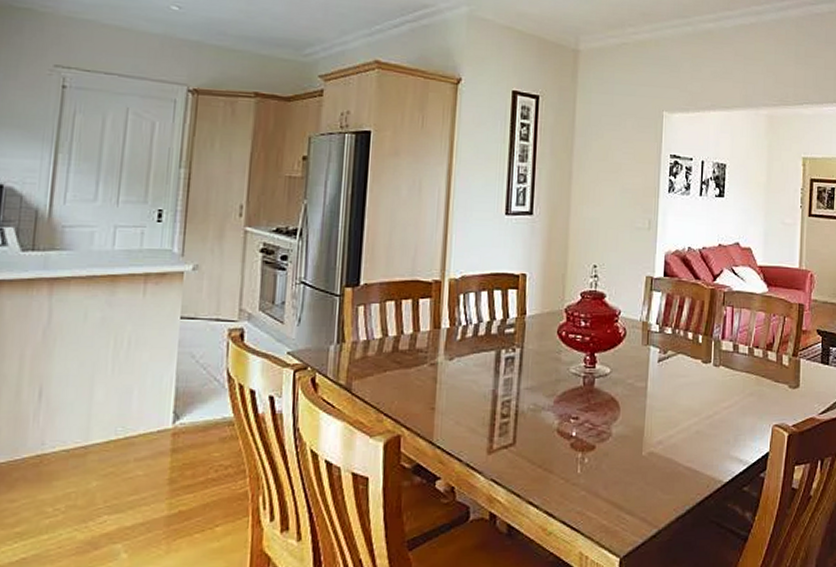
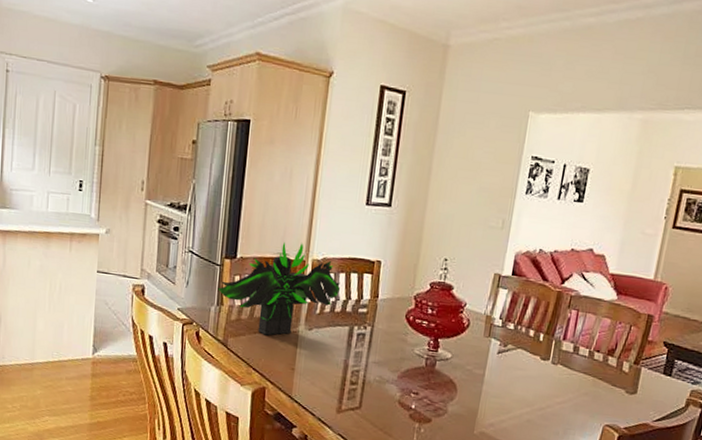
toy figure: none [337,261,483,372] -> present [217,241,340,336]

